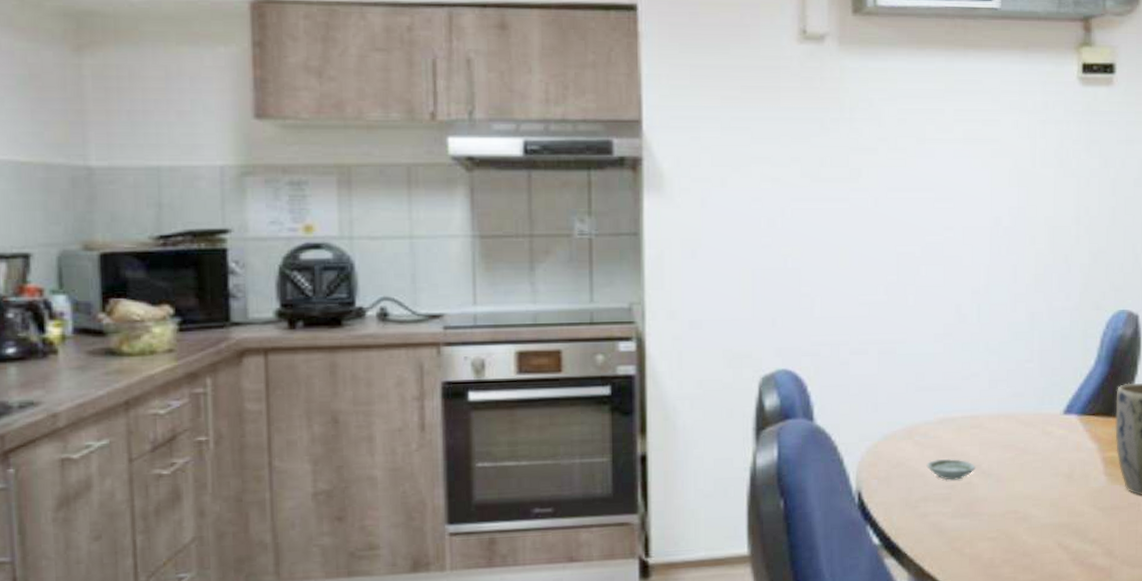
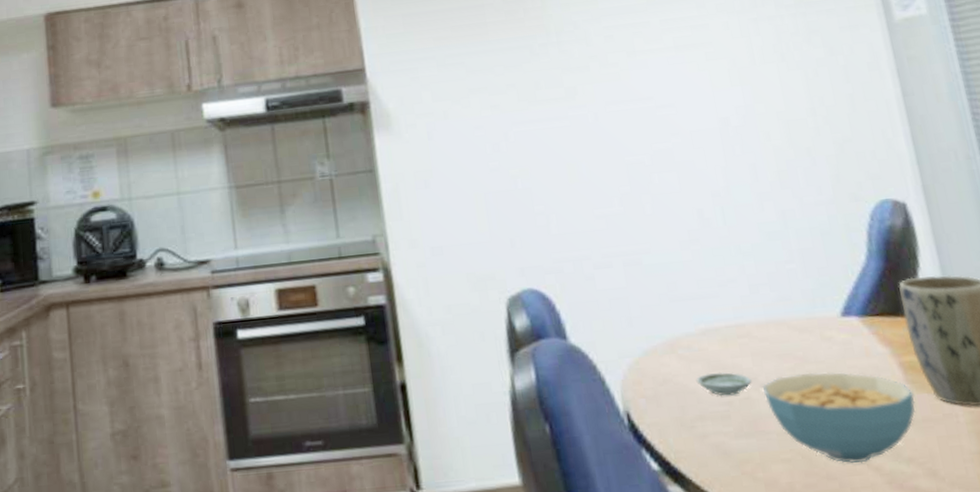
cereal bowl: none [983,462,1109,543] -> present [763,372,916,464]

